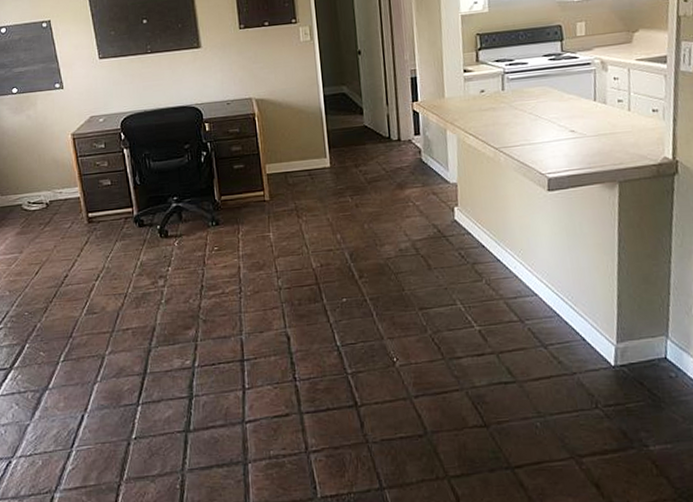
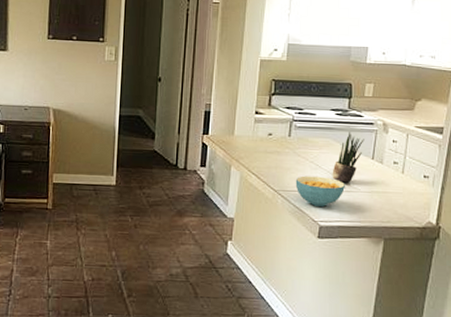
cereal bowl: none [515,126,570,159] -> present [295,176,346,207]
potted plant: none [553,76,583,130] -> present [332,132,364,183]

